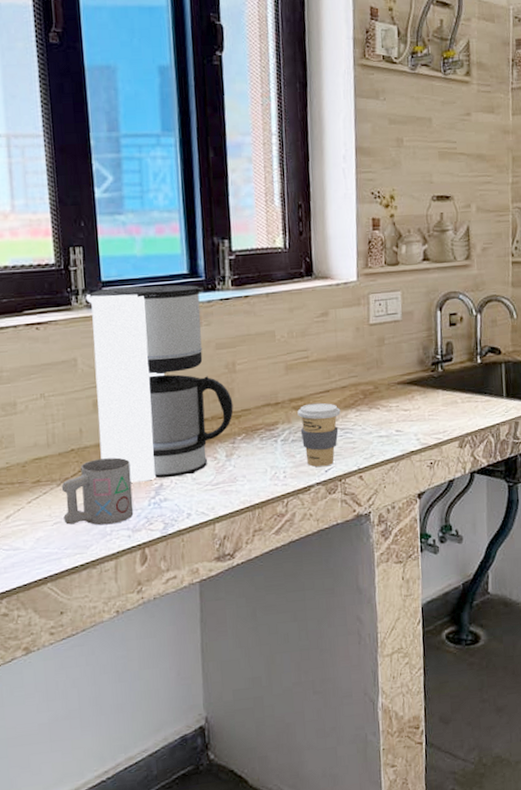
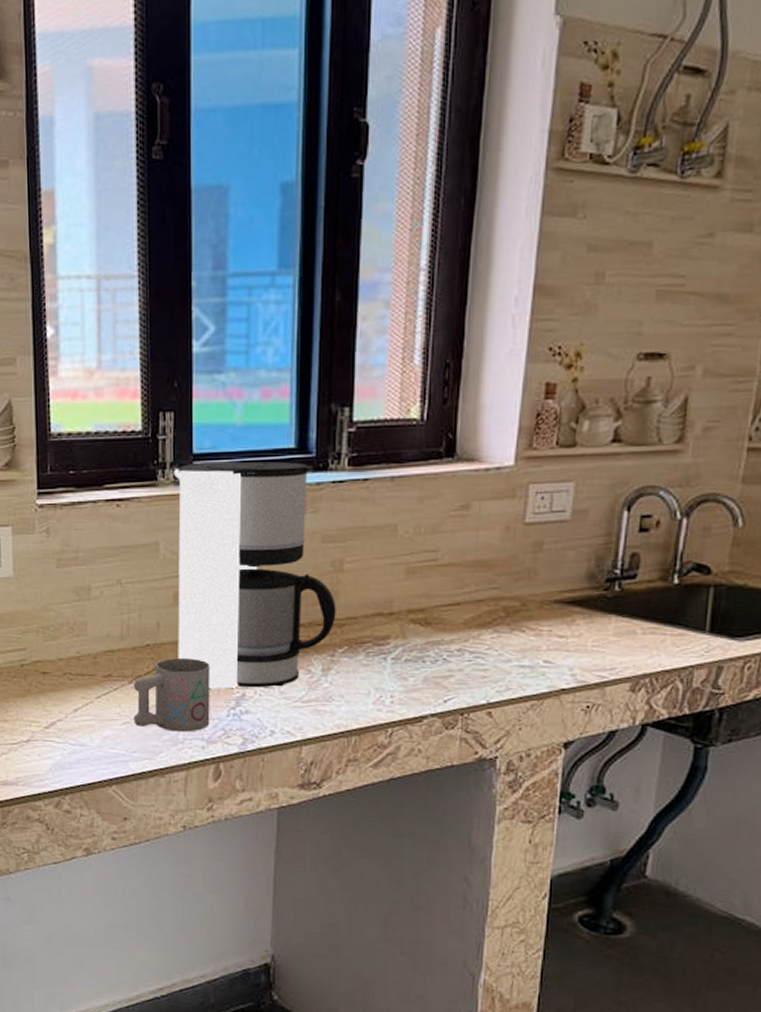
coffee cup: present [297,402,341,467] -> none [416,617,473,696]

